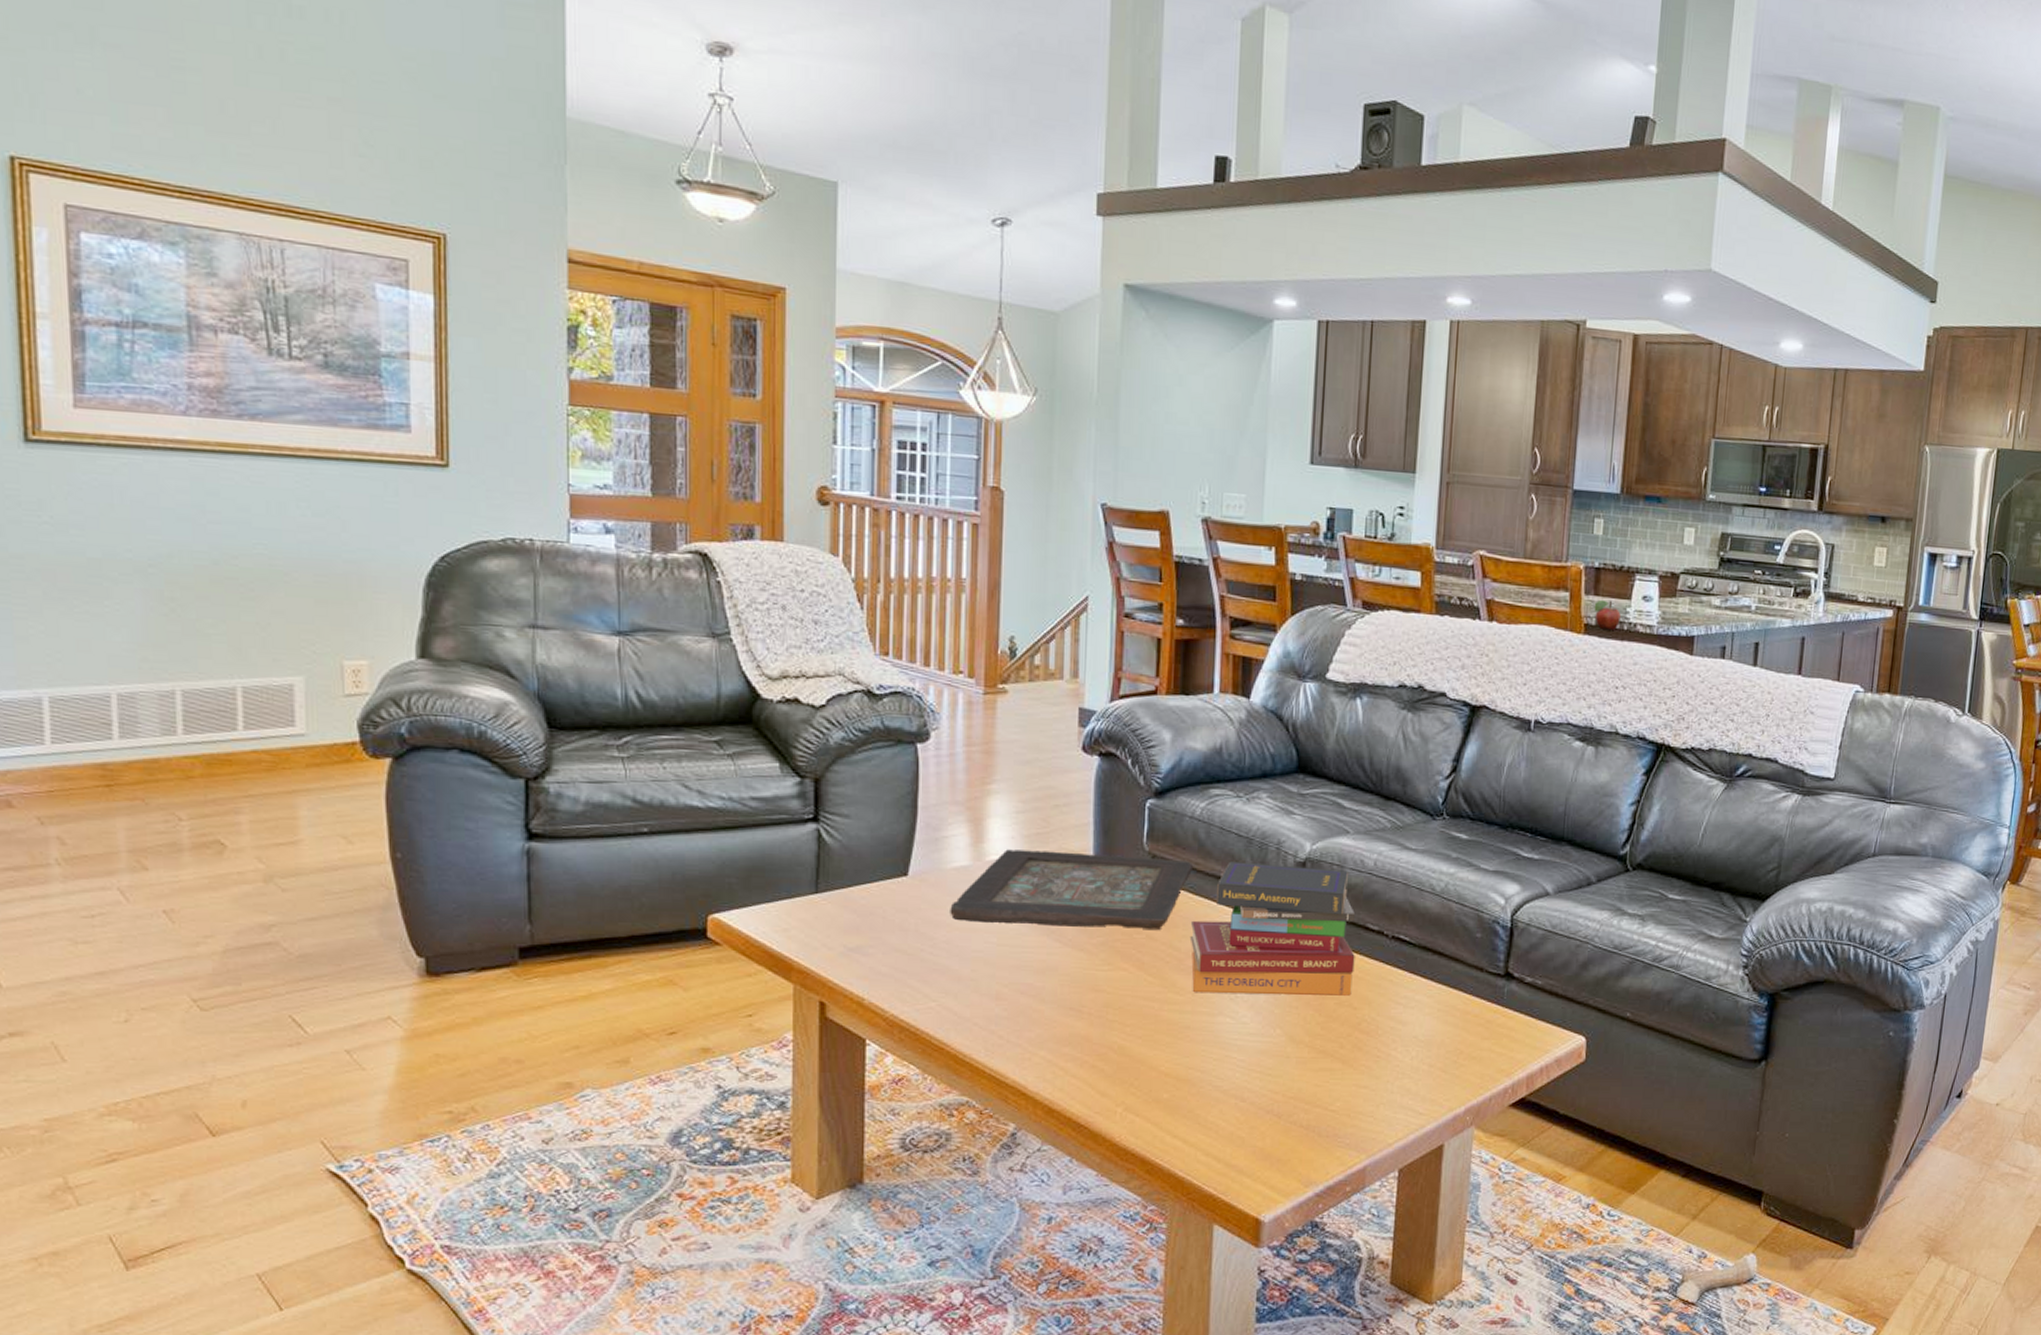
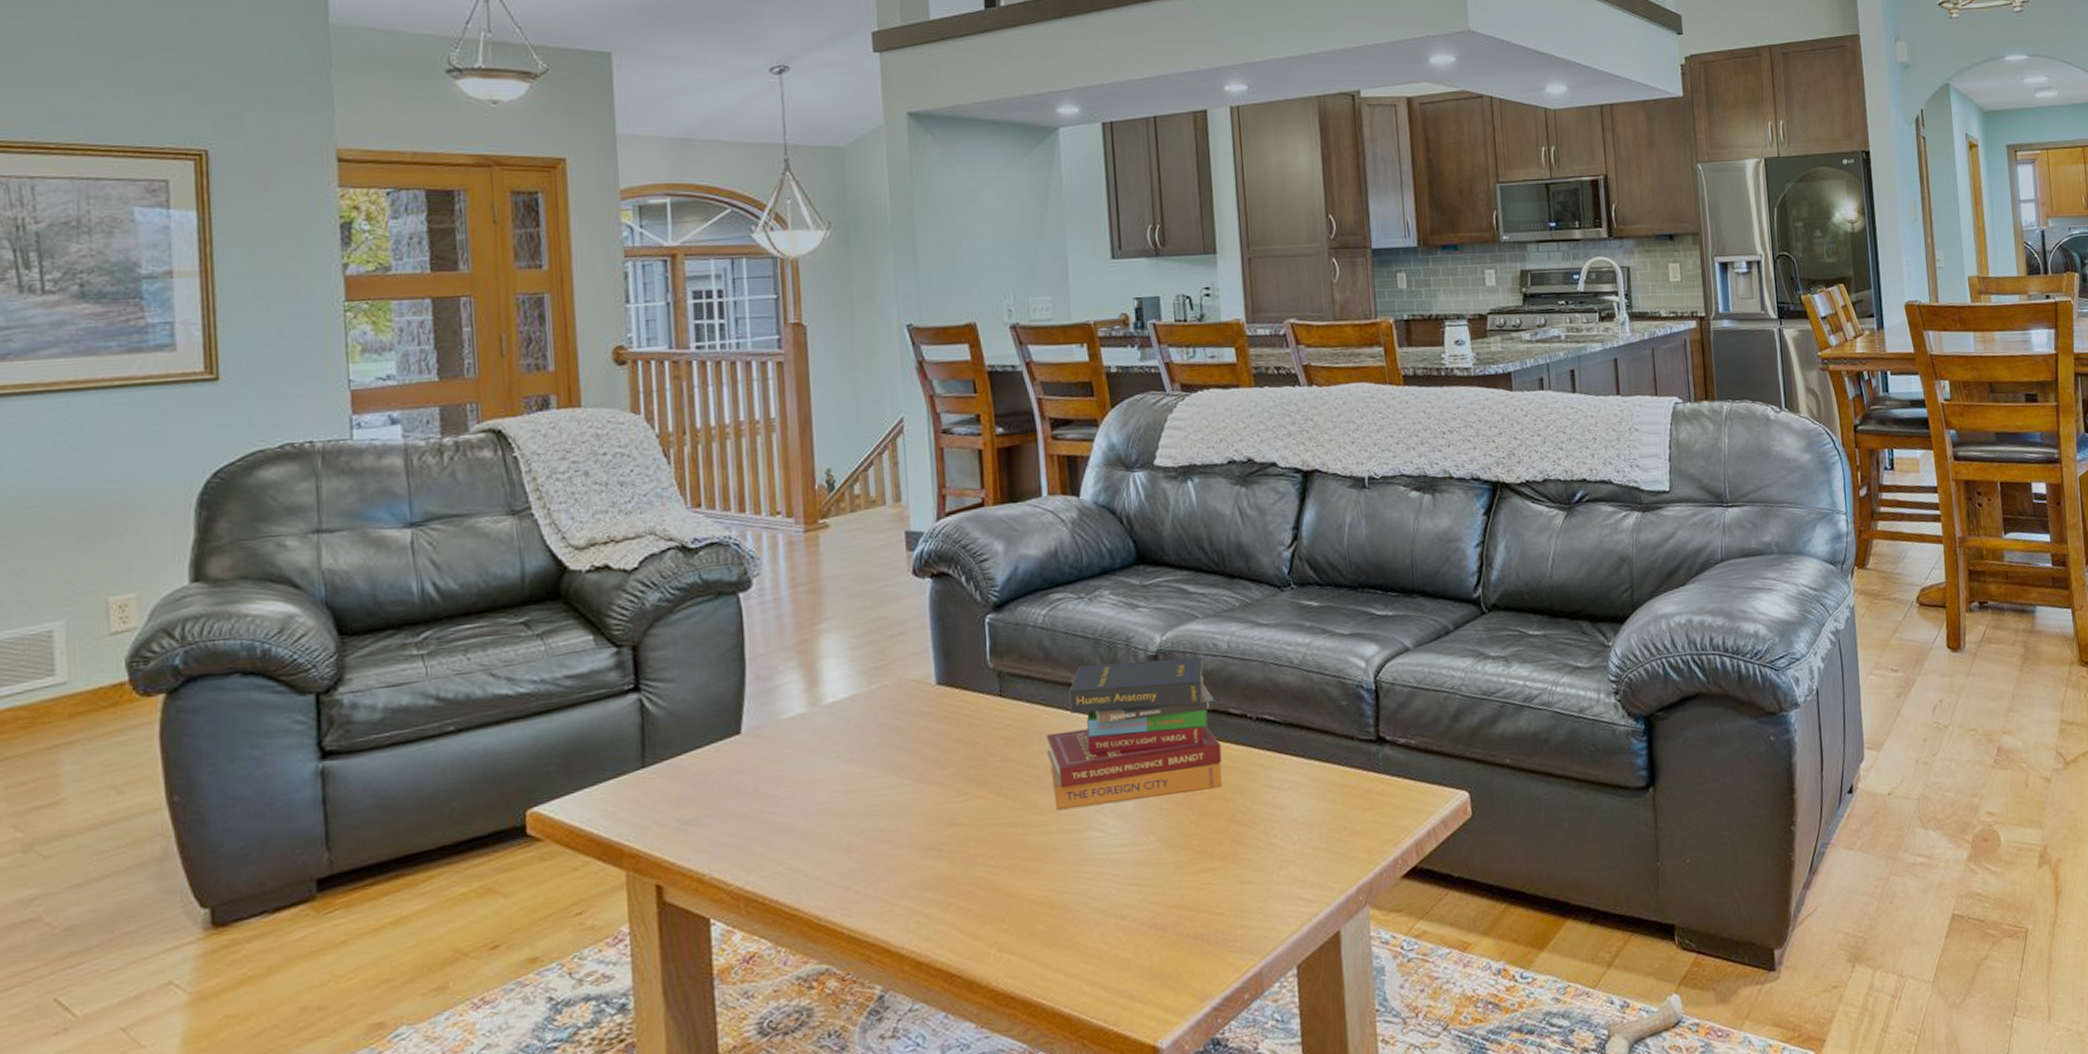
decorative tray: present [950,849,1192,929] -> none [789,672,1041,773]
fruit: present [1594,599,1621,631] -> none [1409,349,1437,379]

